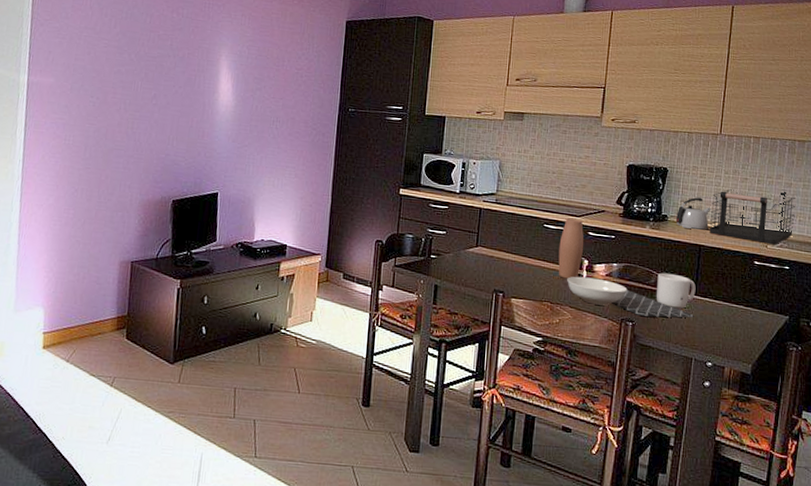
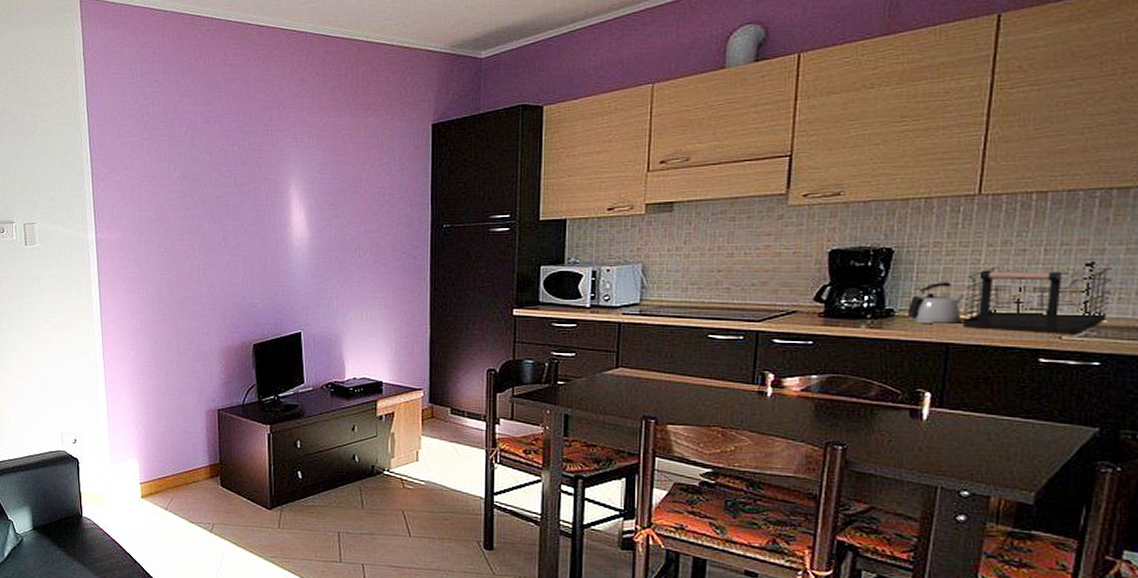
vase: present [558,218,584,279] -> none [731,324,768,398]
bowl: present [567,276,628,306] -> none [744,394,834,427]
placemat: present [610,290,694,318] -> none [809,407,939,439]
mug: present [656,272,696,309] -> none [878,382,942,425]

